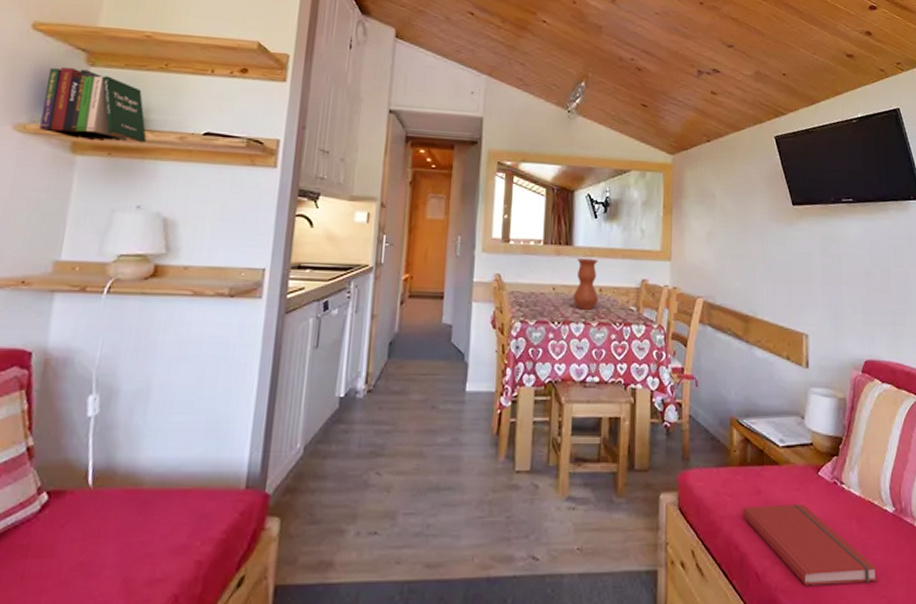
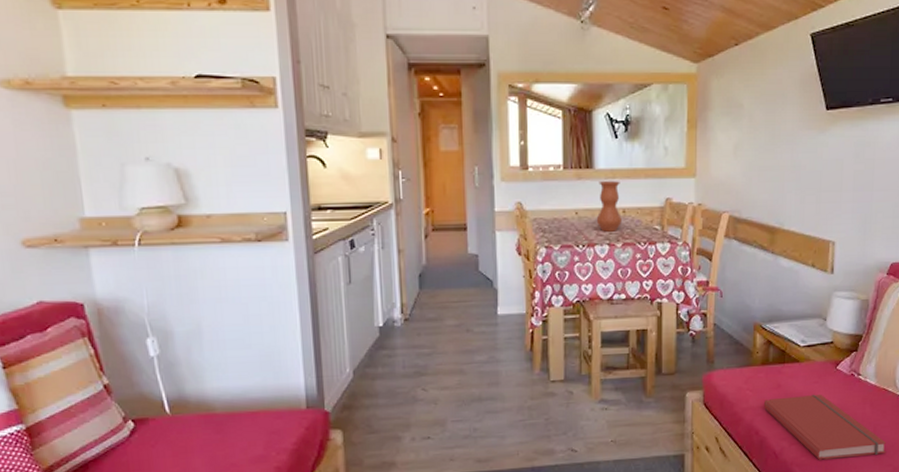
books: present [39,68,147,143] -> none [15,13,137,93]

